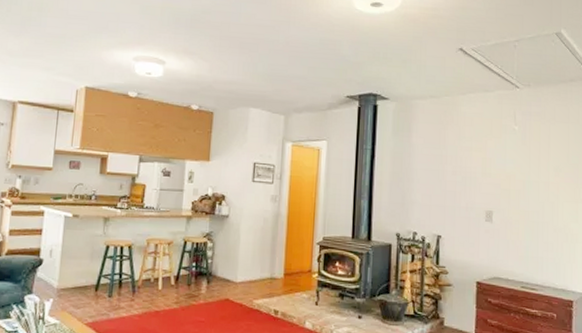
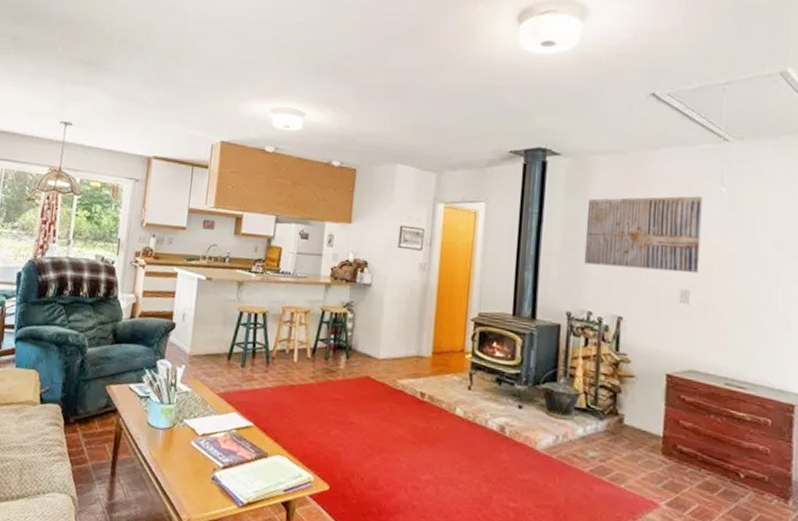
wall art: none [409,133,501,197] -> present [584,196,703,274]

